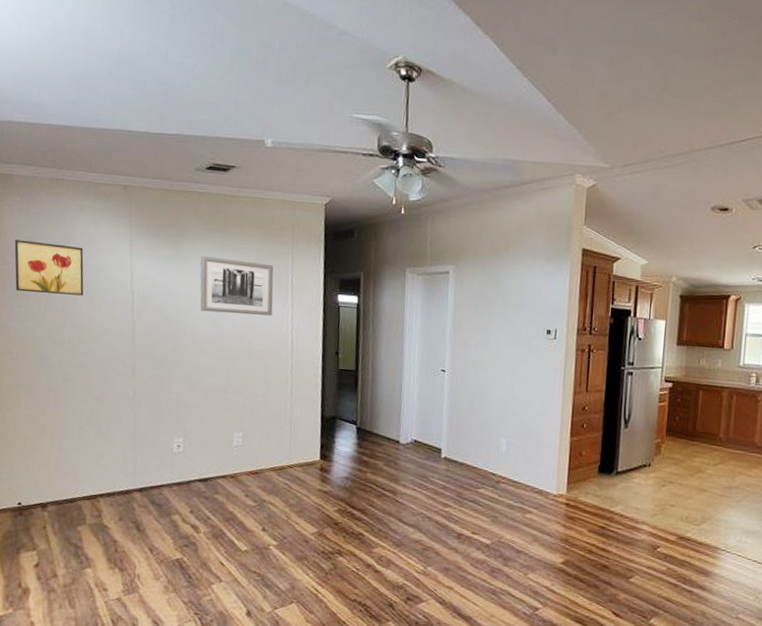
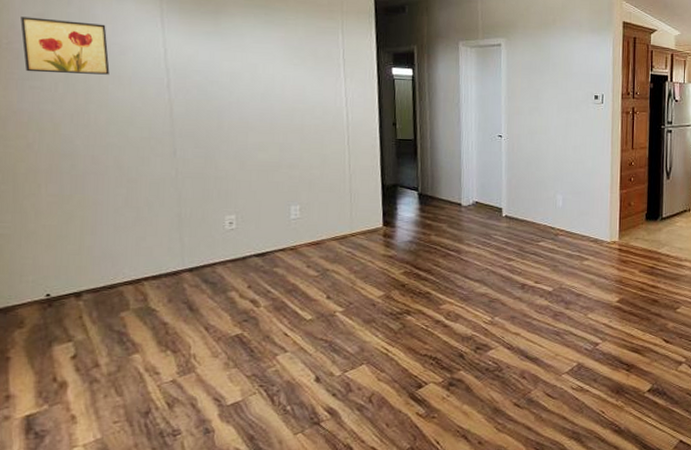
wall art: present [200,256,274,316] -> none [242,32,325,90]

